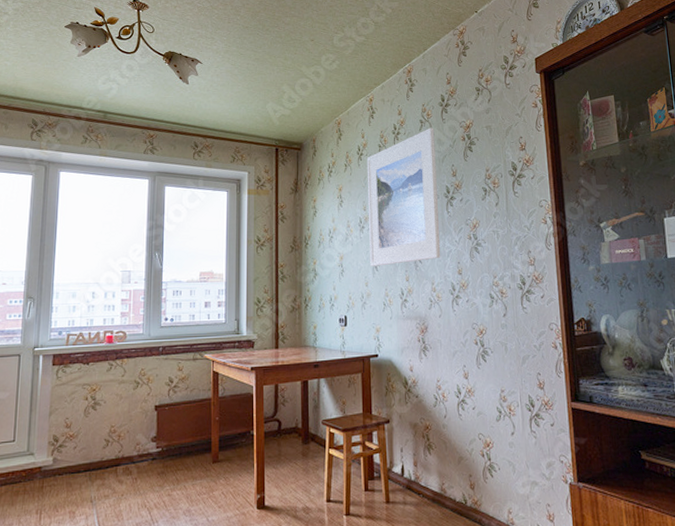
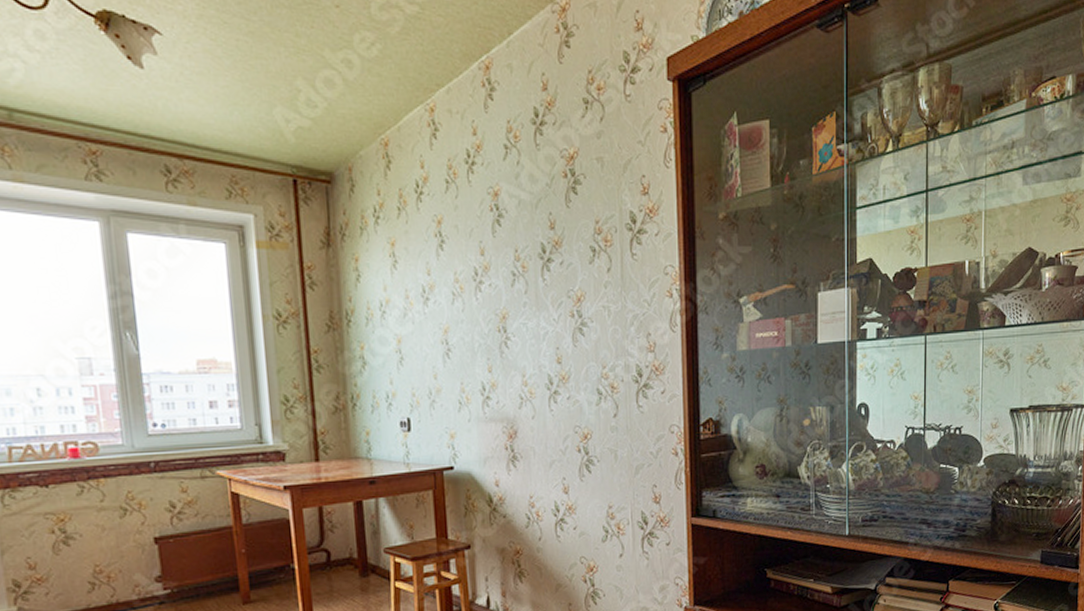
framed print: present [366,127,441,267] -> none [428,156,534,353]

